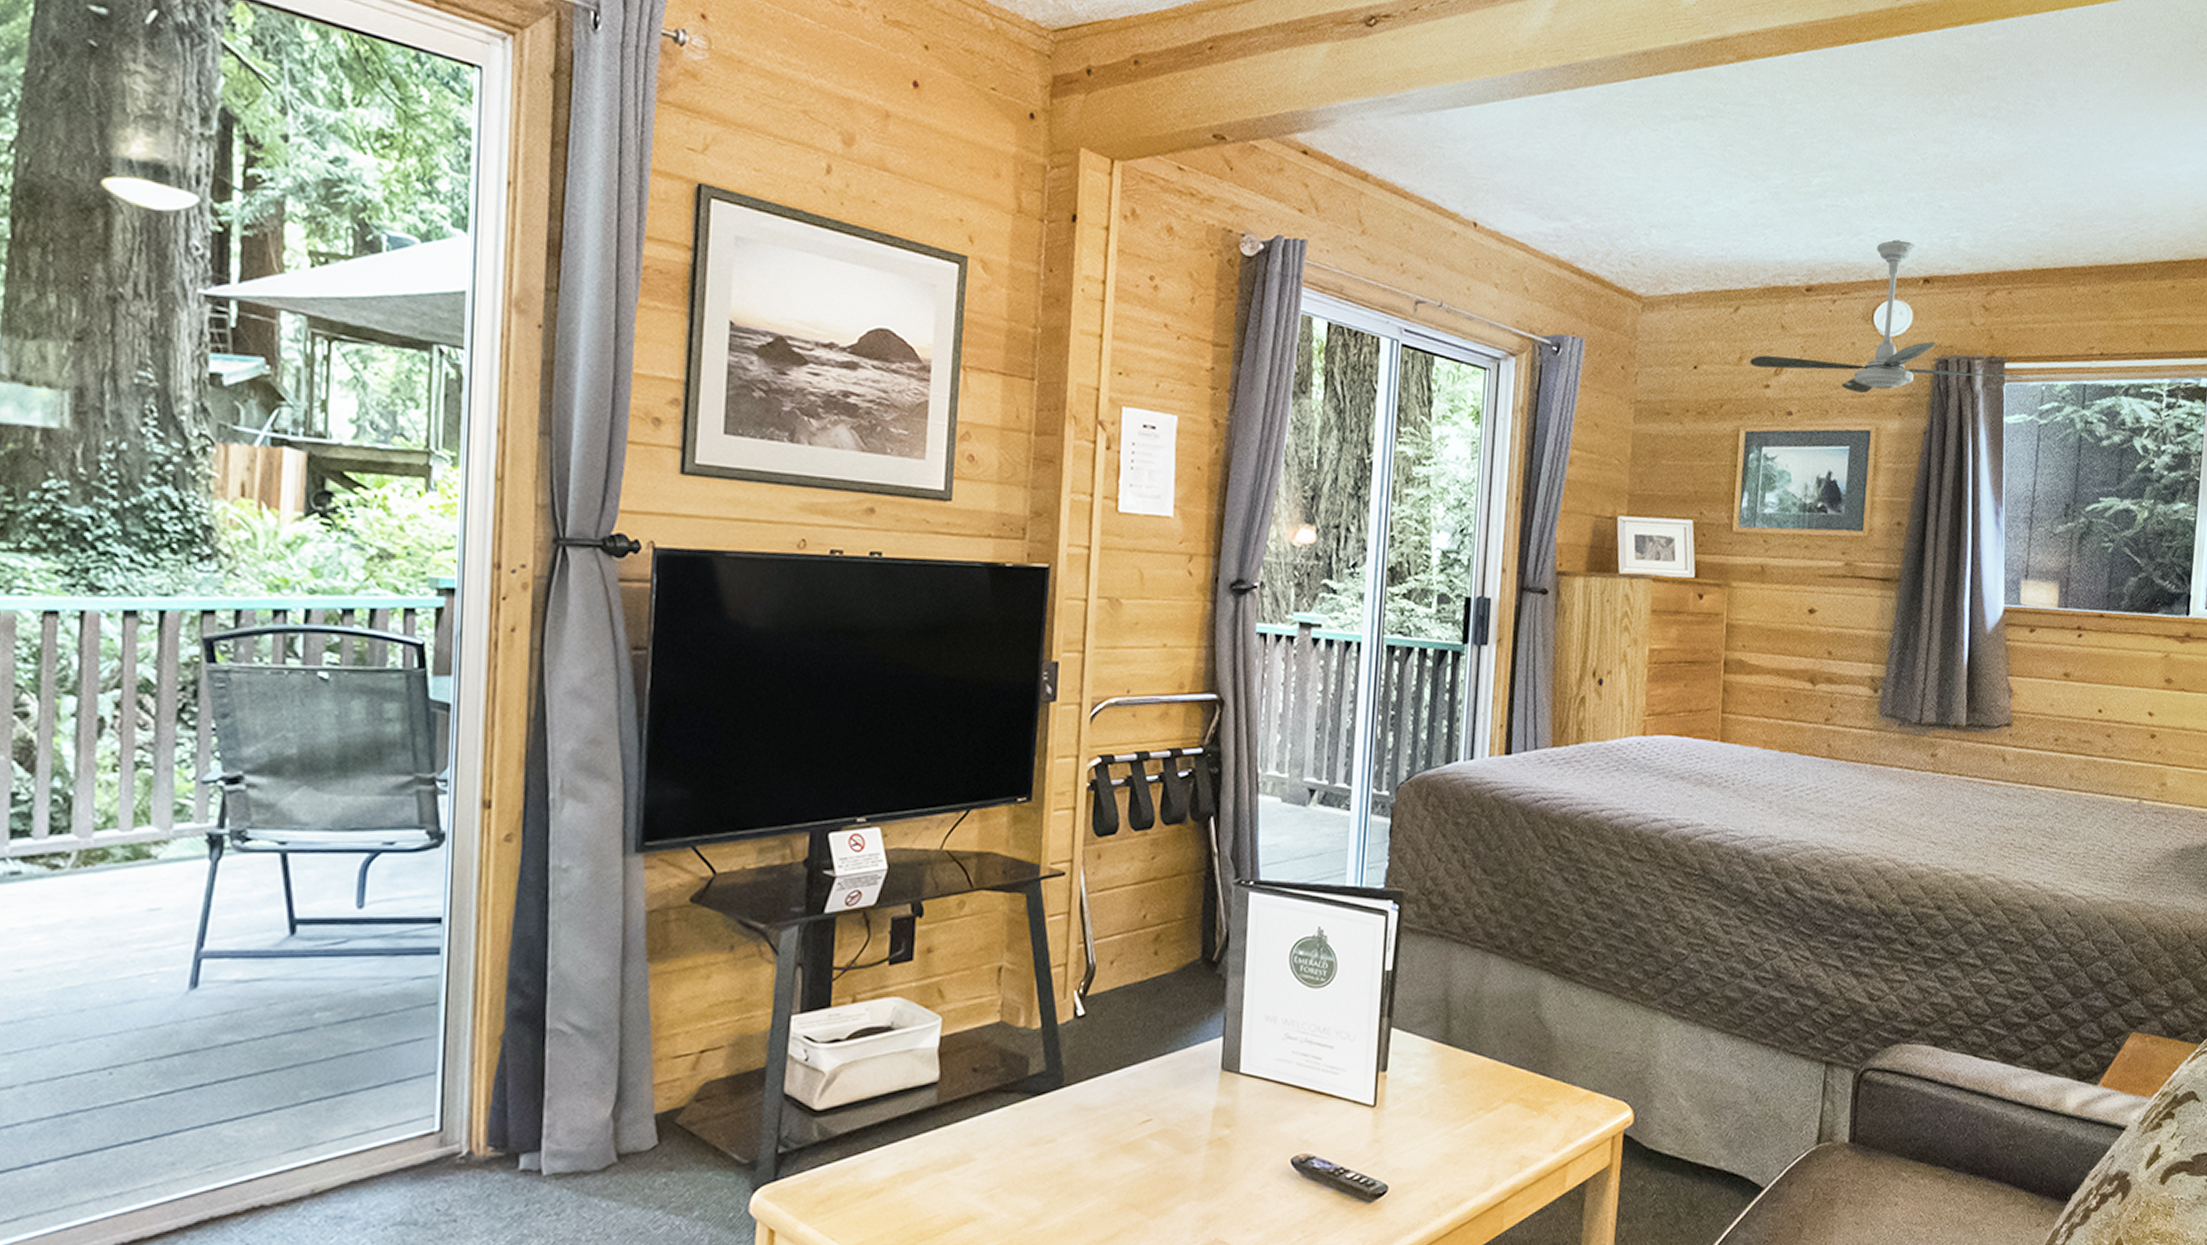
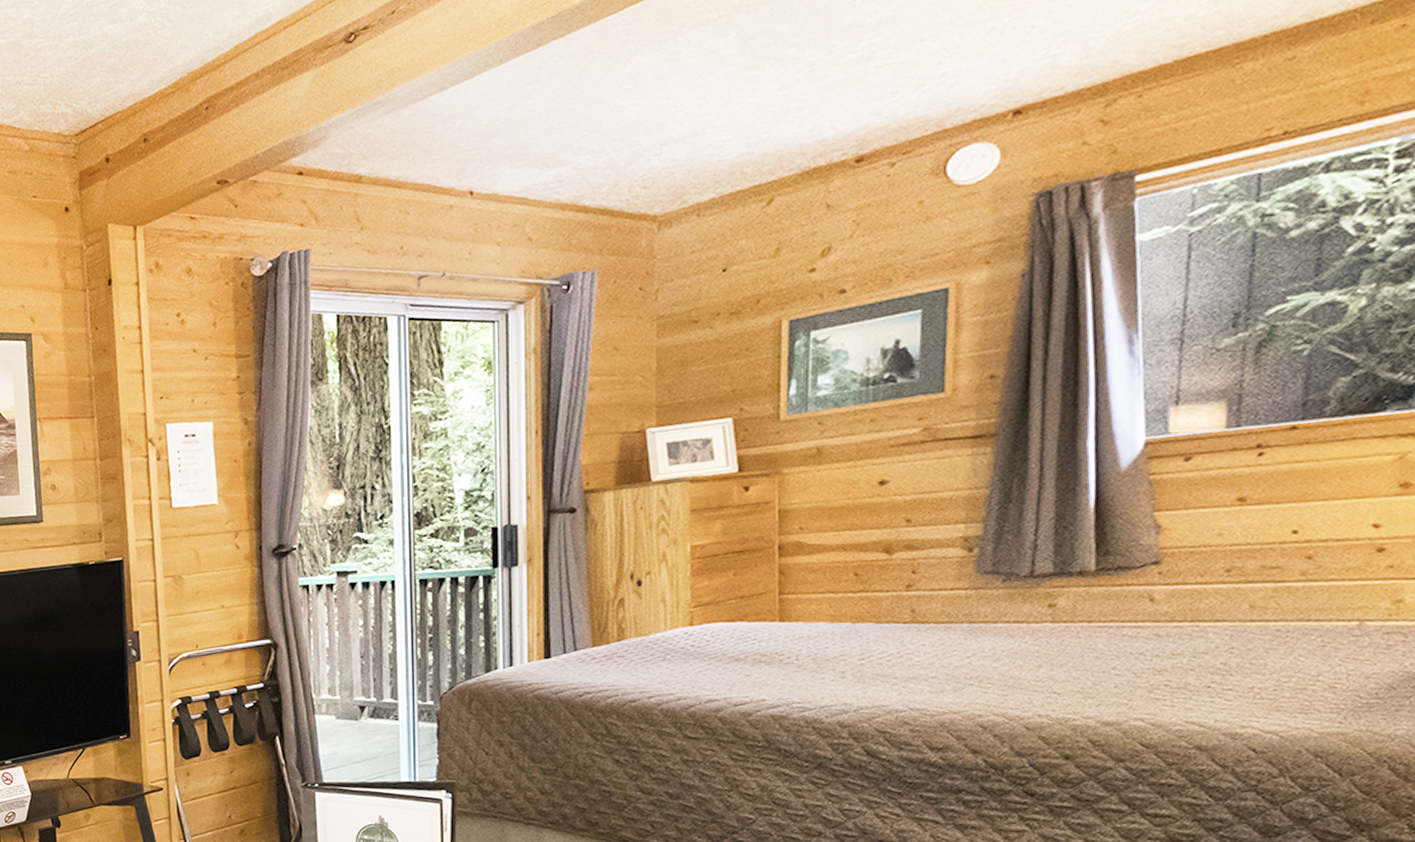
ceiling fan: present [1750,239,2023,393] -> none [789,76,1163,254]

